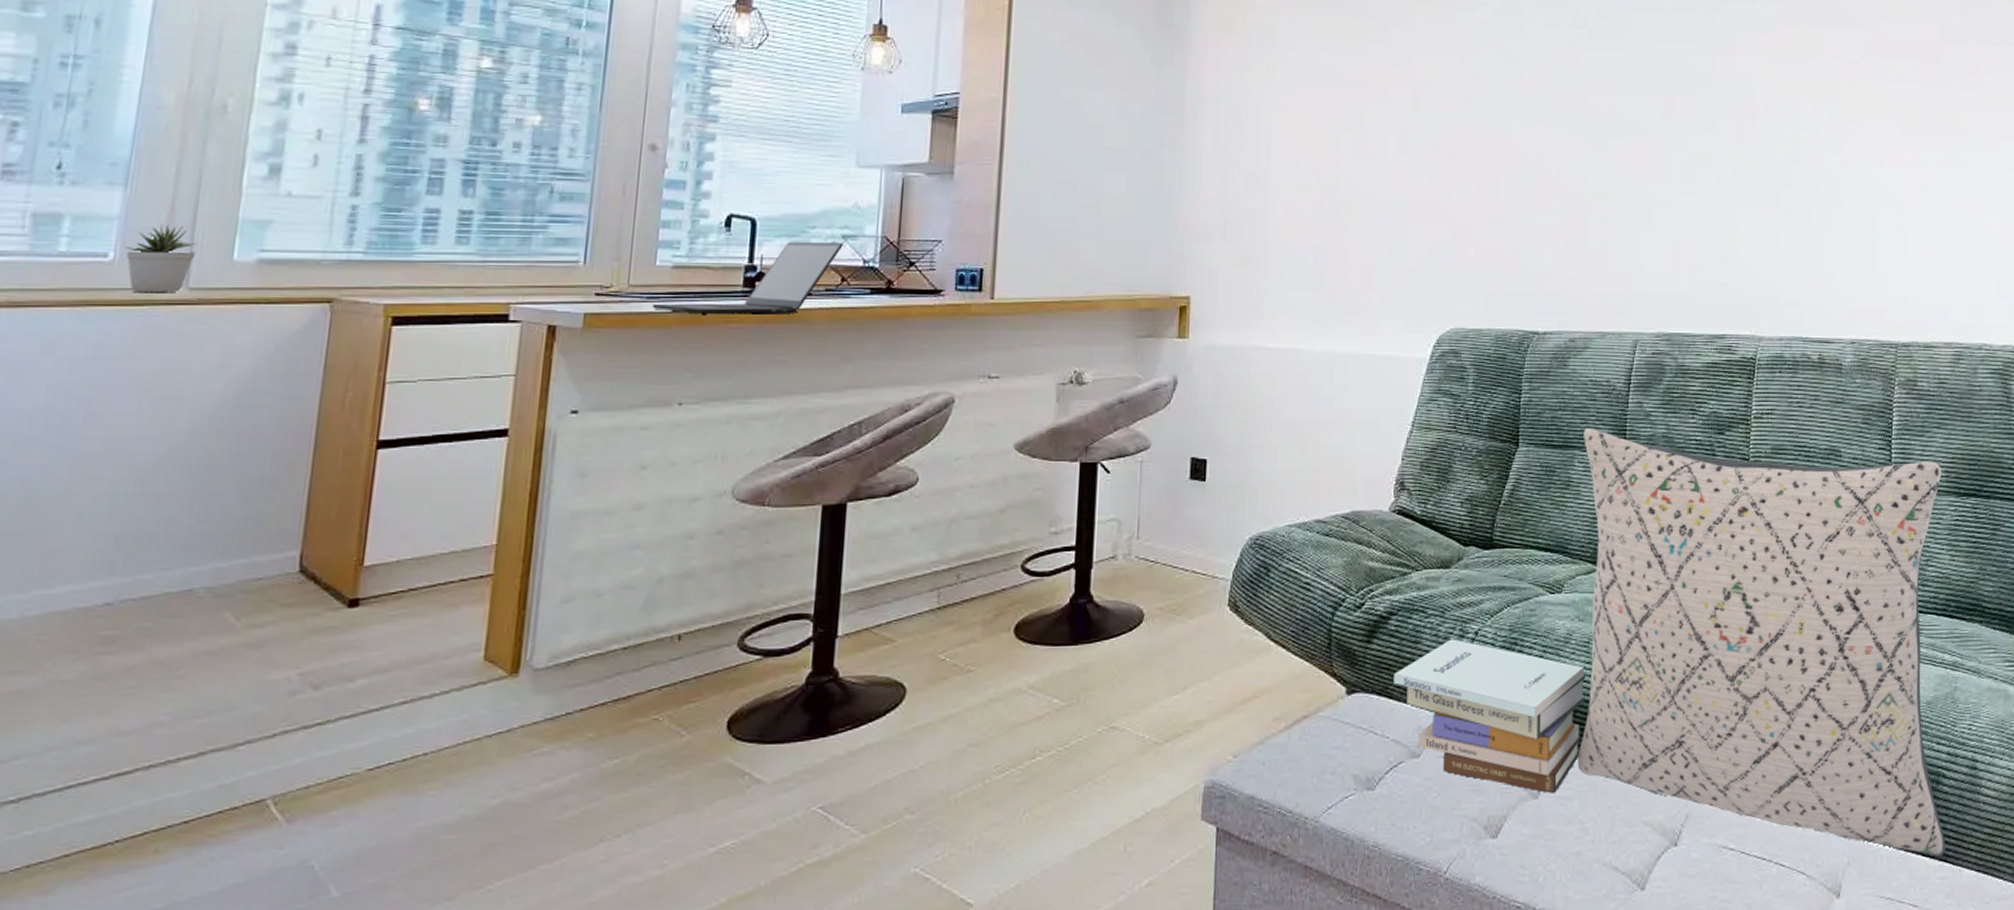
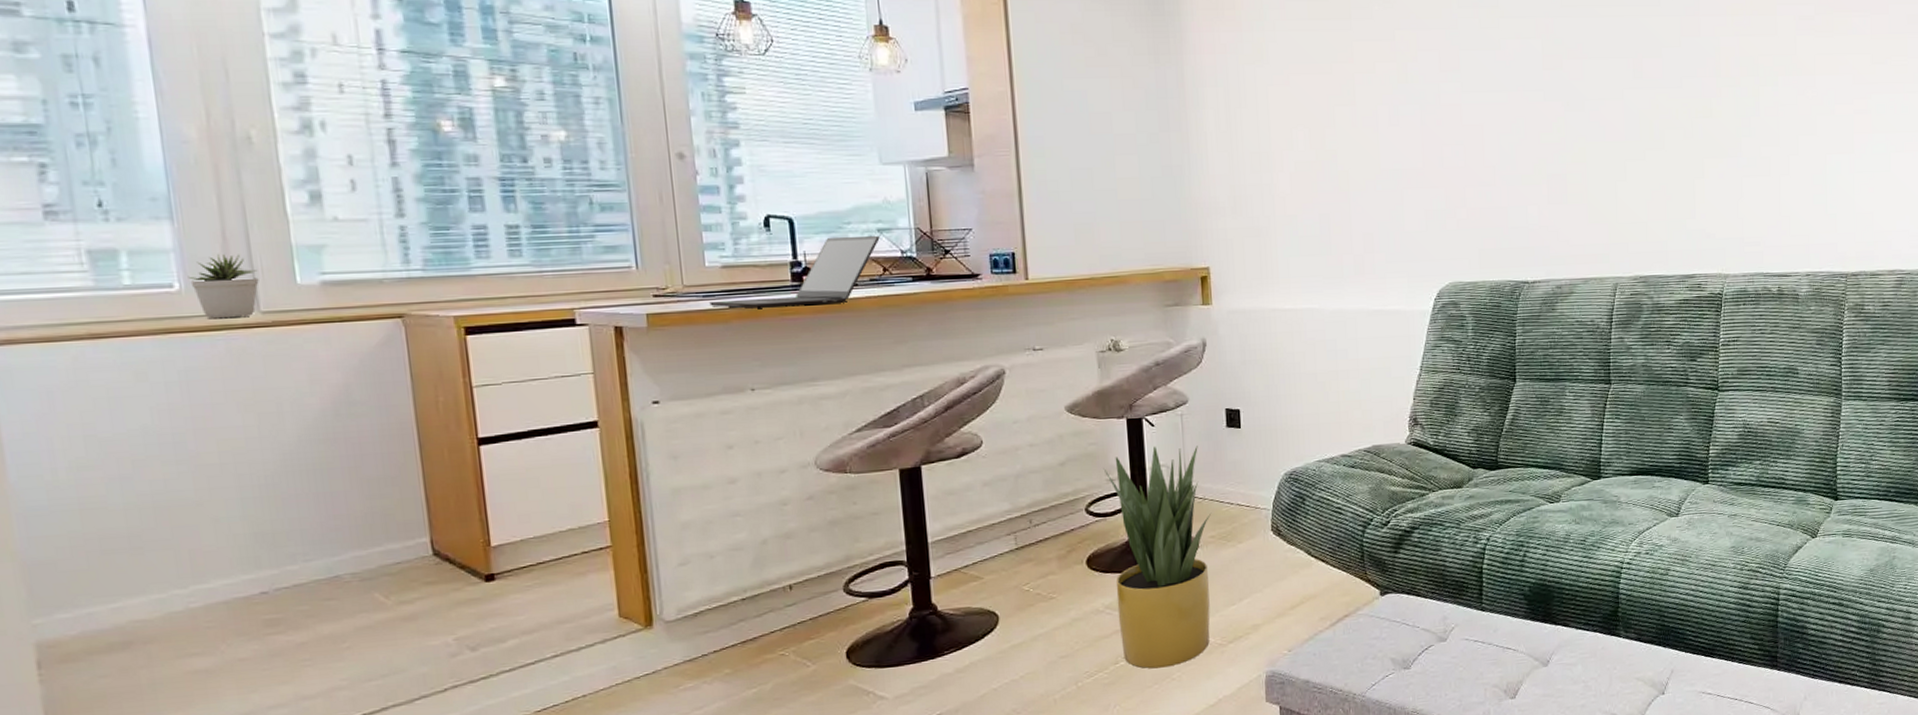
planter: none [1041,496,1163,768] -> present [1103,446,1212,669]
books: present [1393,639,1586,794] -> none [1419,545,1585,662]
pillow: present [1577,428,1945,857] -> none [1573,362,1885,688]

